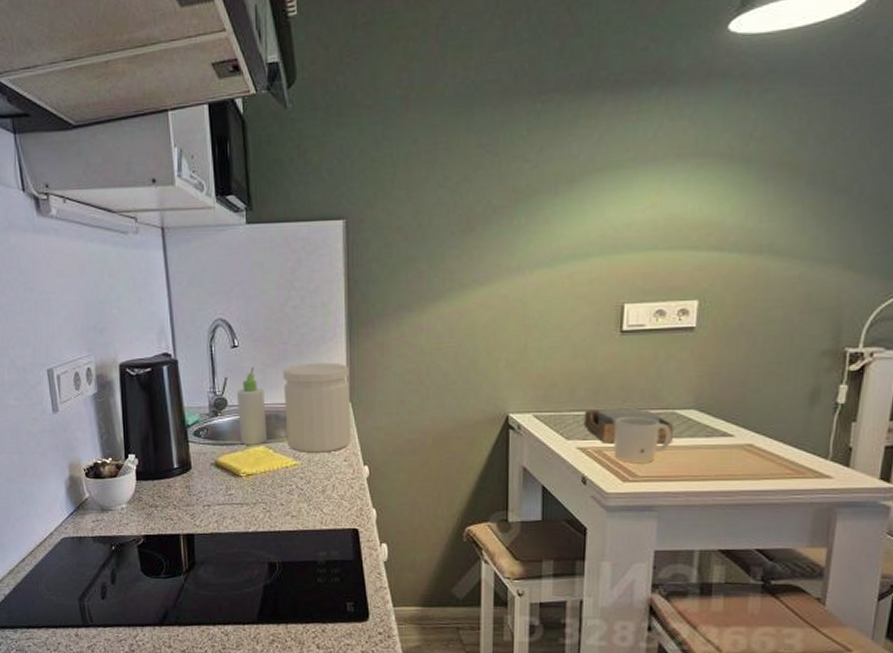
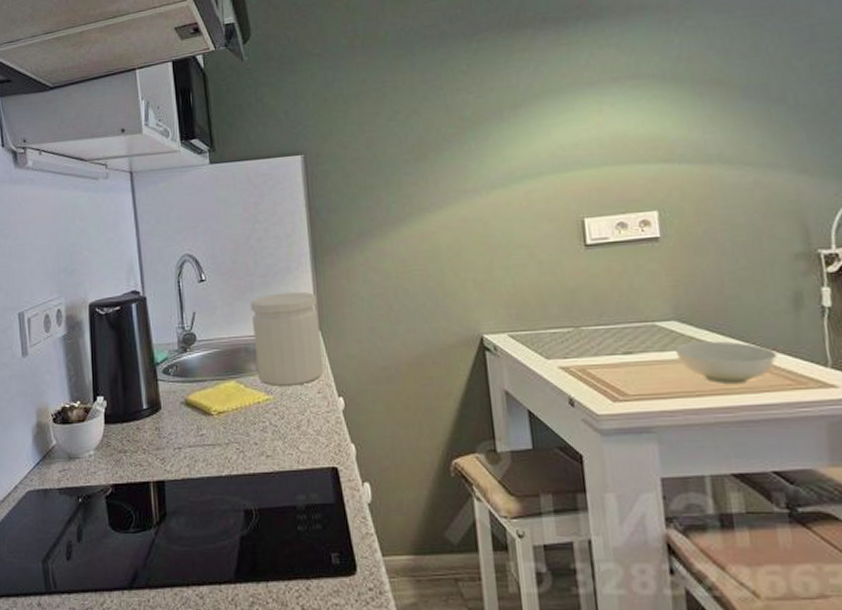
bottle: present [236,367,267,445] -> none [205,301,237,381]
napkin holder: present [583,408,675,444] -> none [560,323,659,361]
mug: present [613,416,671,464] -> none [594,330,657,382]
bowl: none [689,430,784,470] -> present [675,341,778,383]

